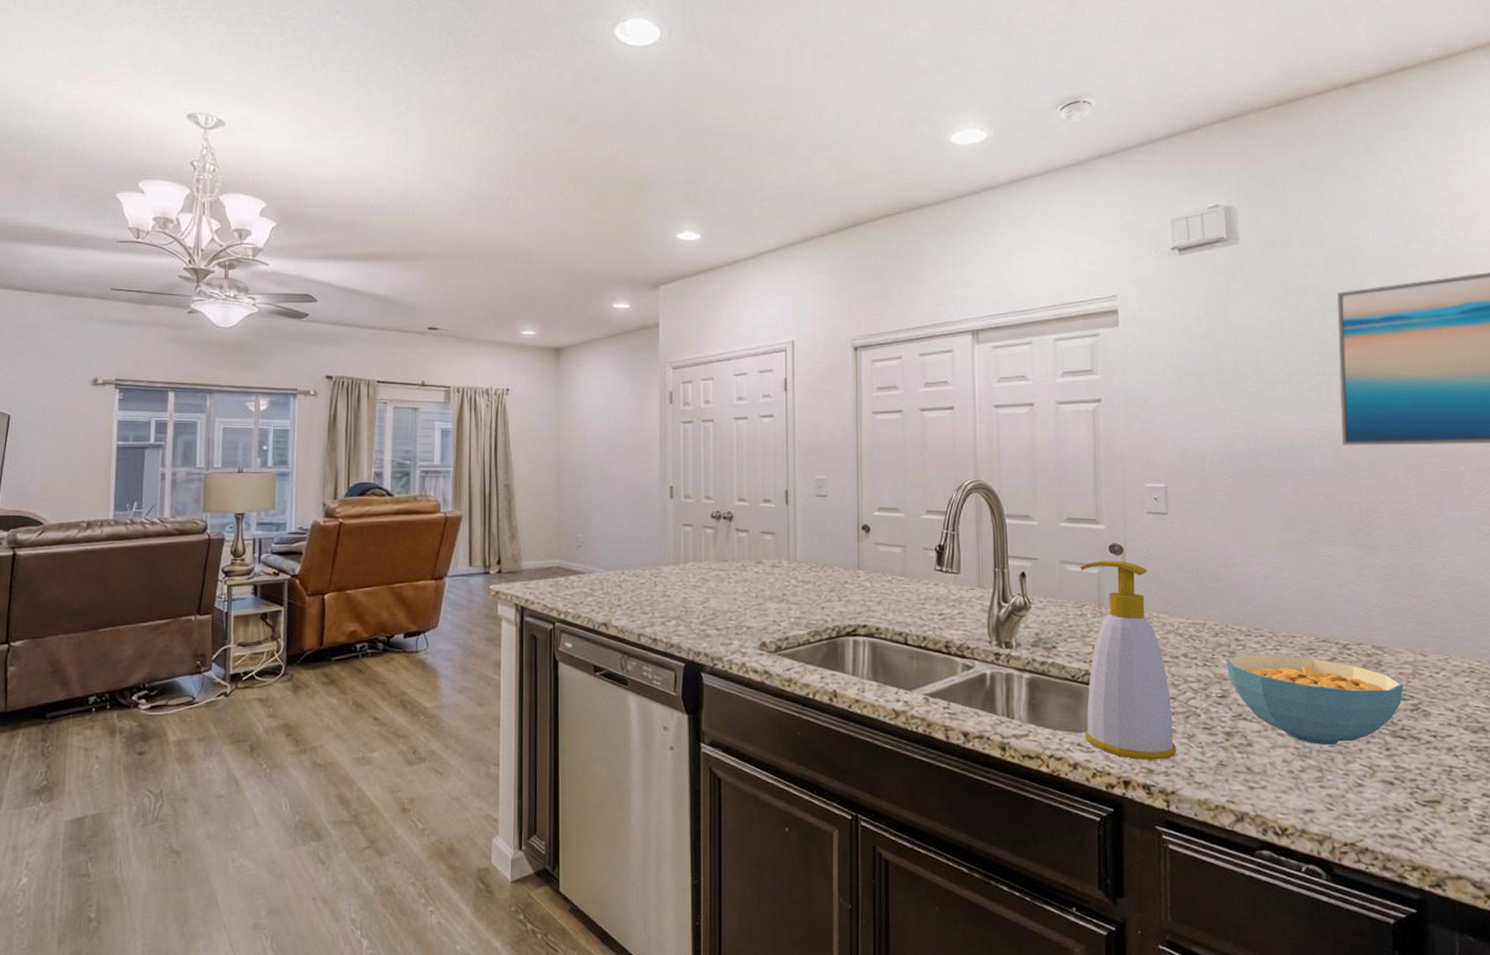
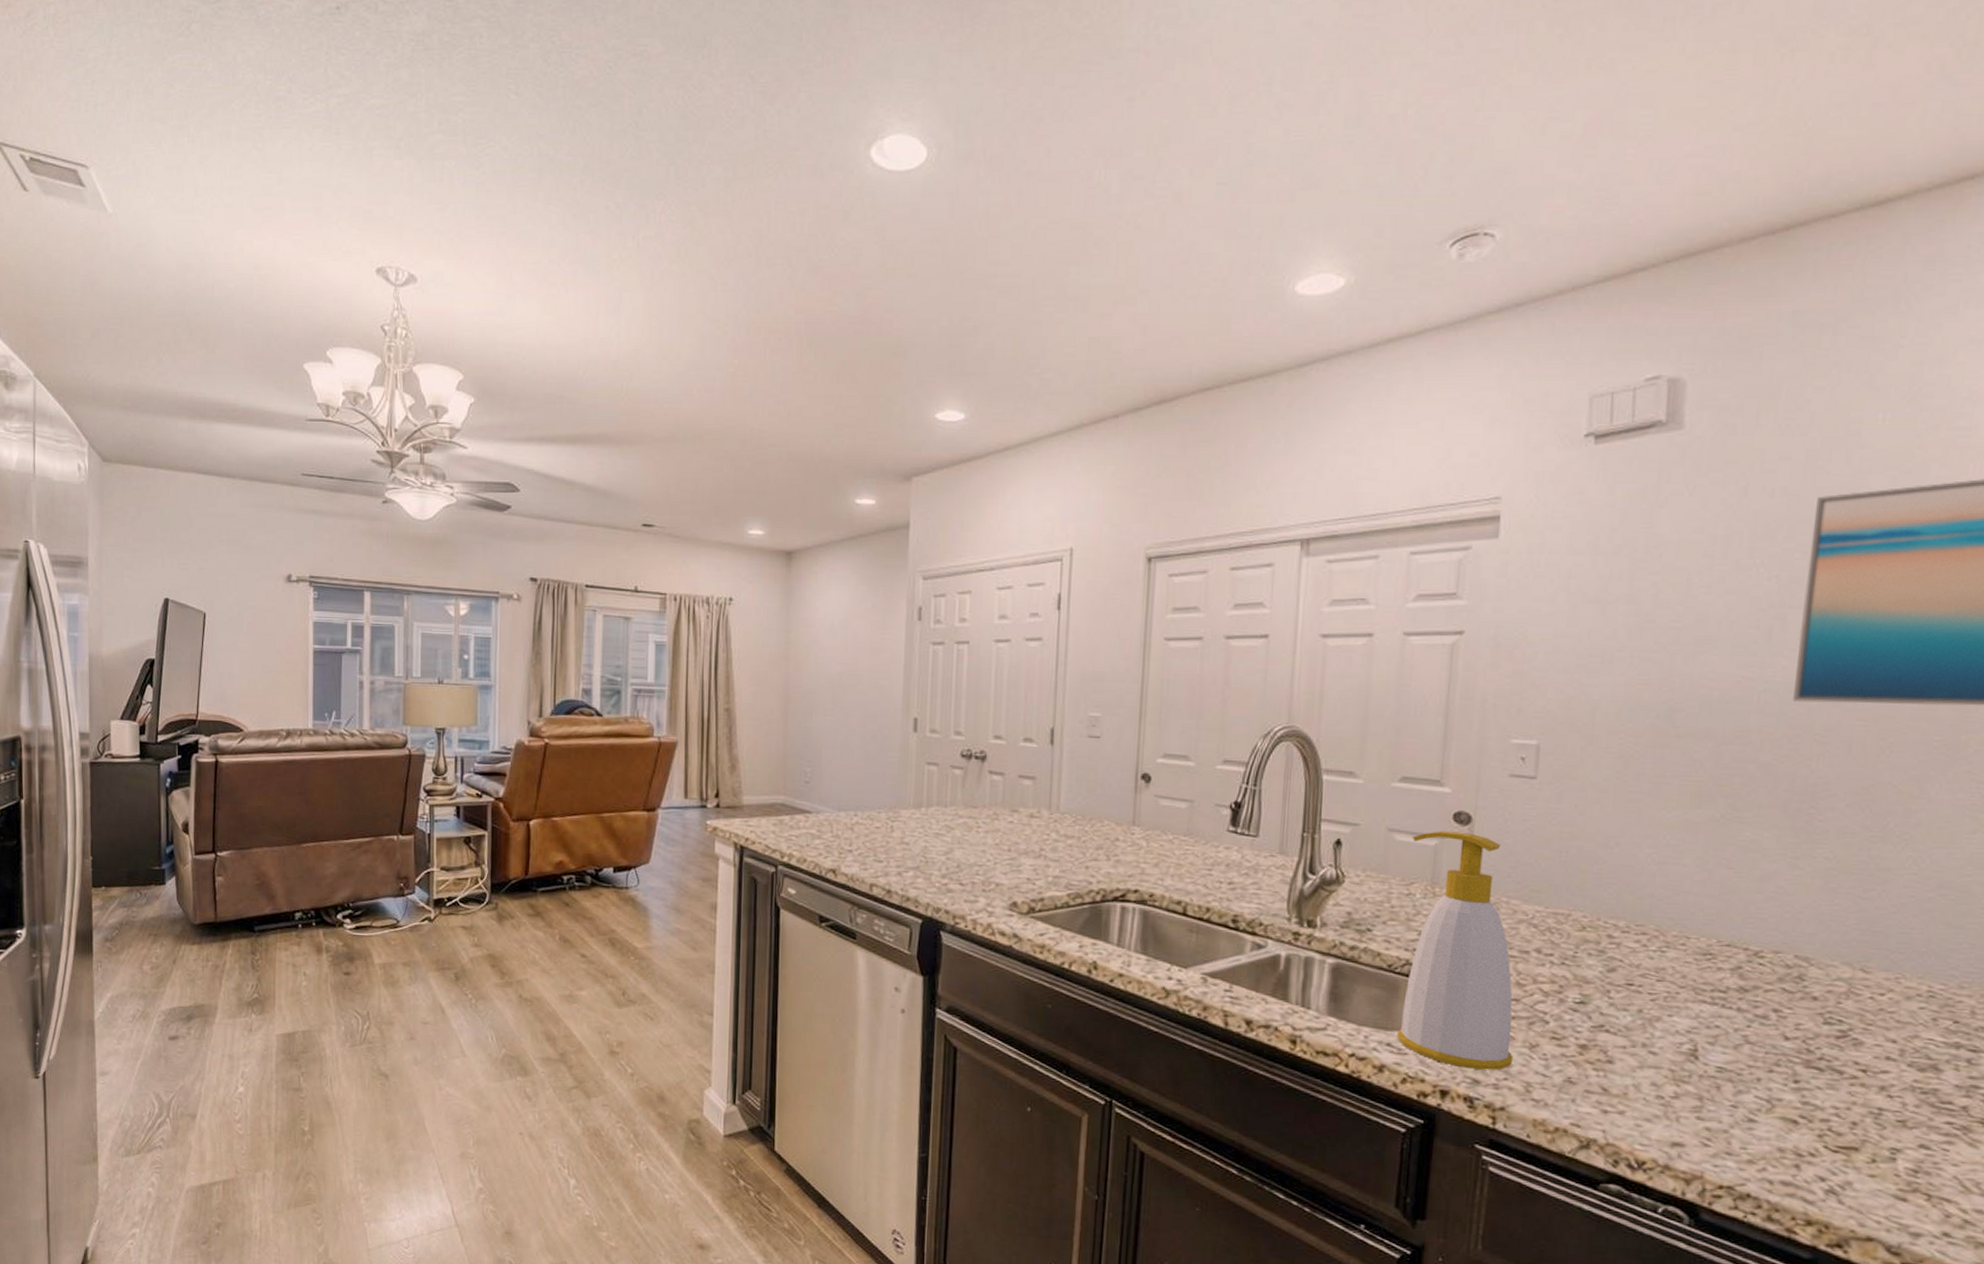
cereal bowl: present [1225,654,1403,746] -> none [1591,954,1831,1071]

